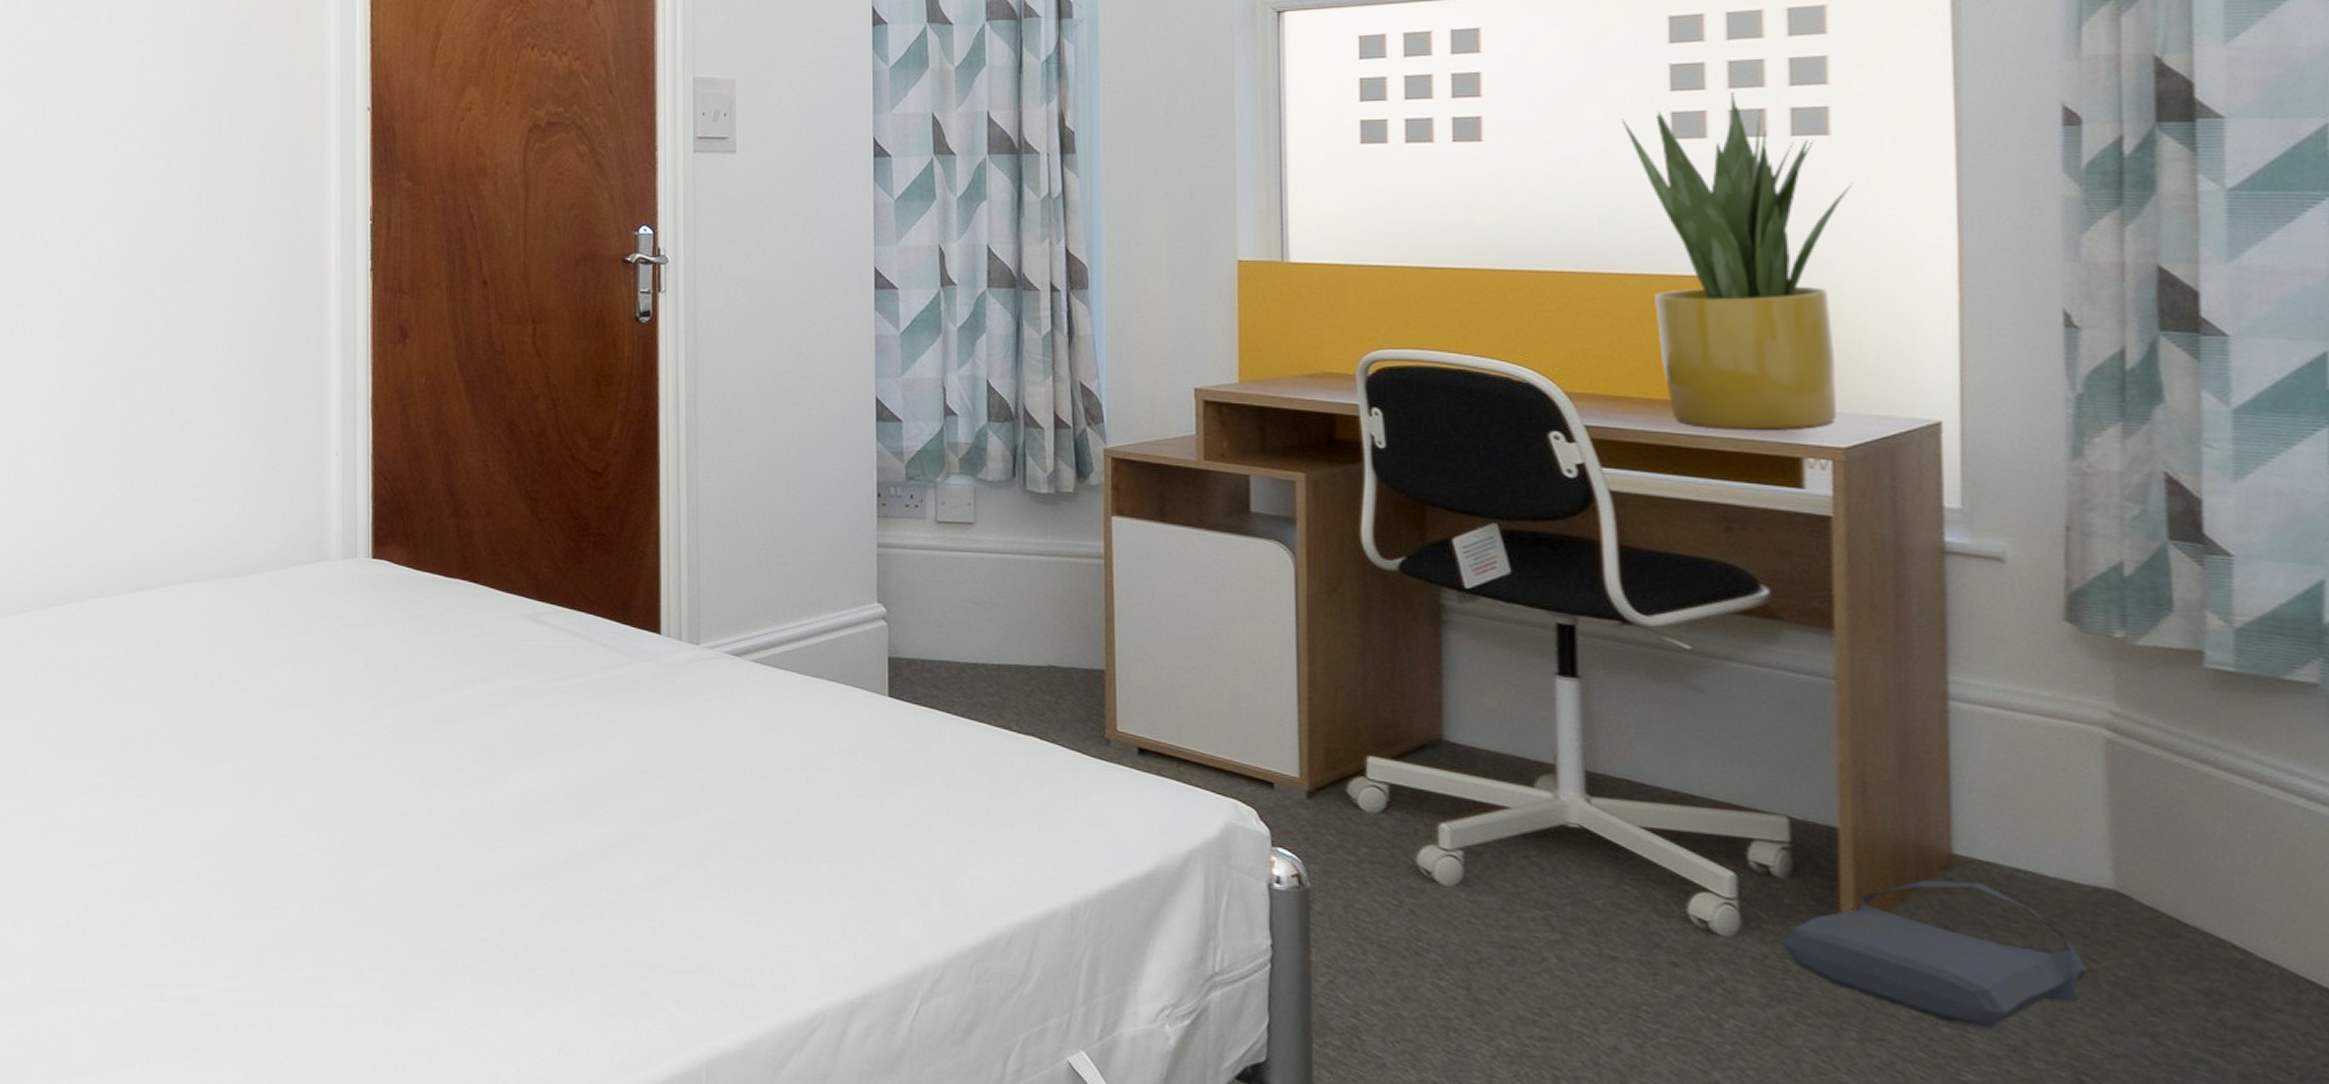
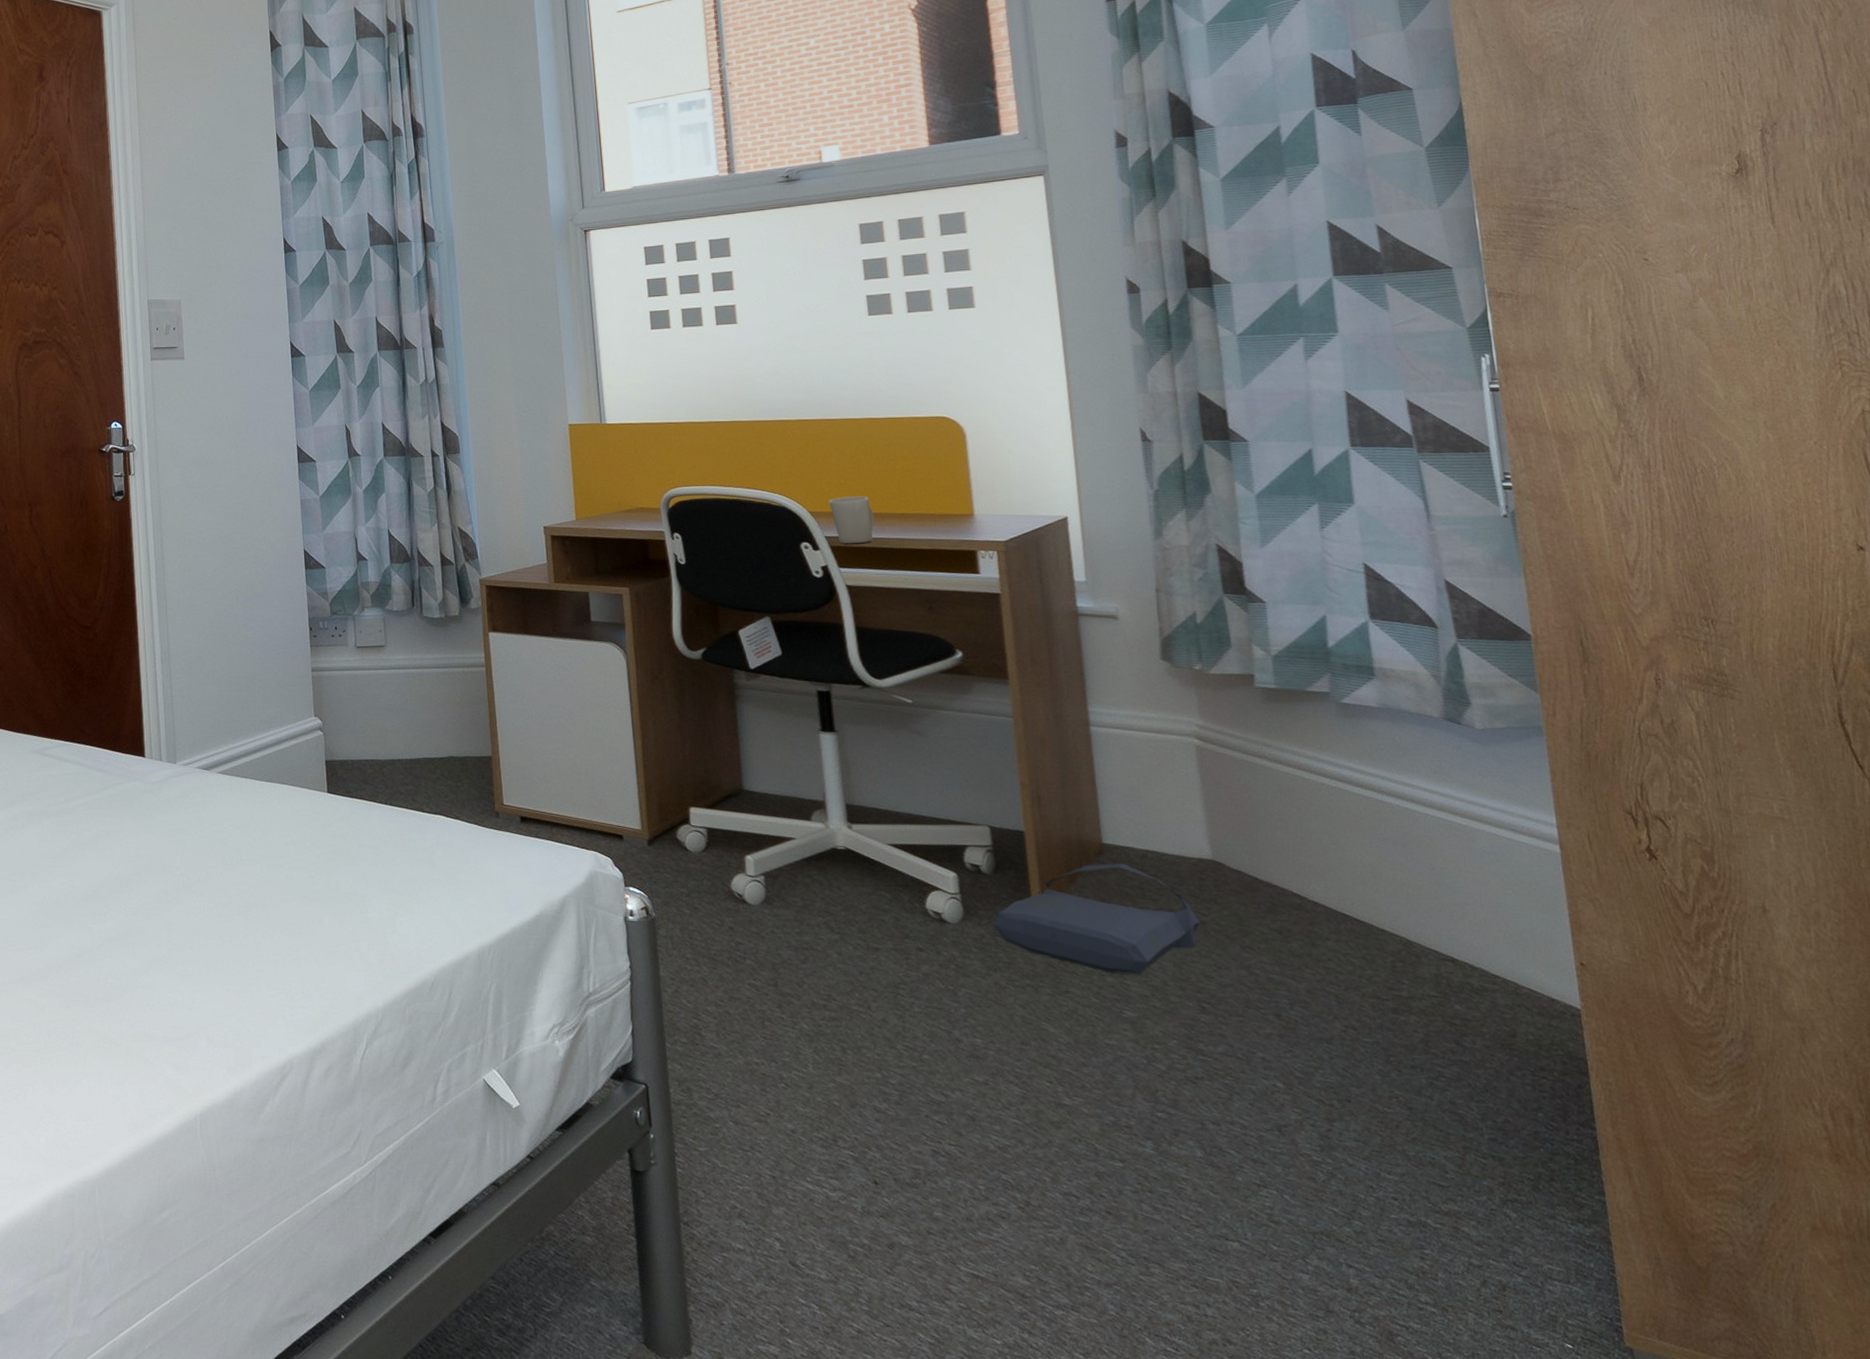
mug: none [1594,375,1658,438] -> present [829,496,875,544]
planter: present [1622,91,1853,430] -> none [833,278,997,532]

